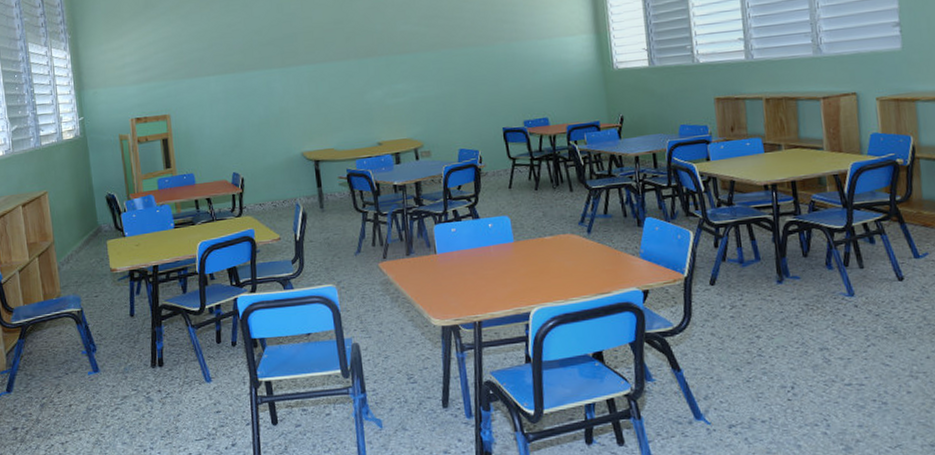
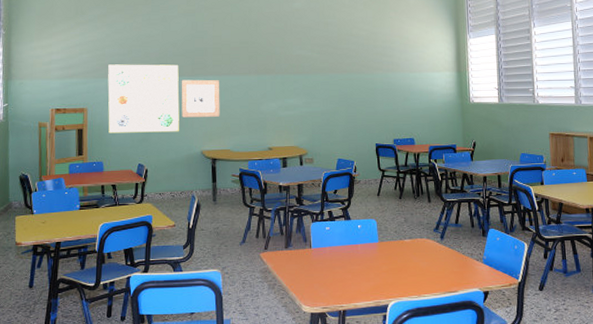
wall art: none [188,55,274,141] -> present [108,64,180,133]
wall art: none [271,69,319,116] -> present [181,79,220,117]

